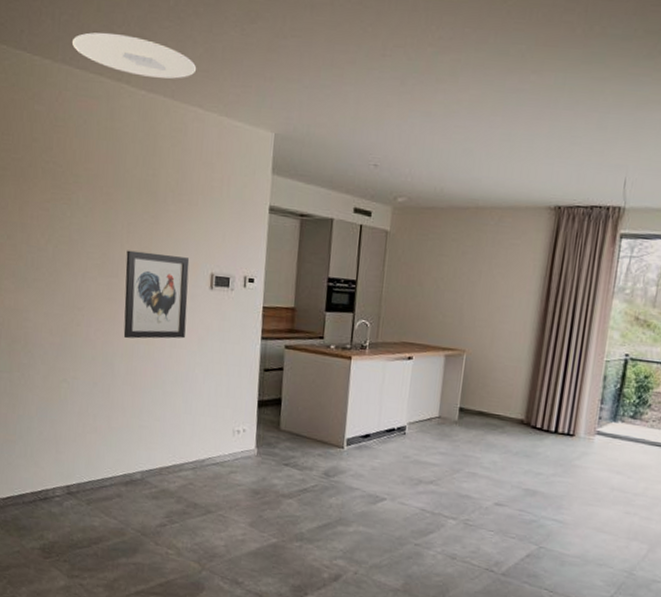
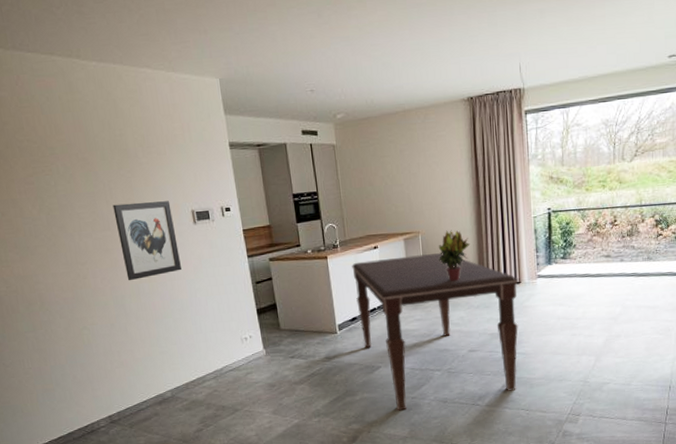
ceiling light: present [71,32,197,79] -> none [17,14,138,49]
dining table: none [372,370,573,564] -> present [352,252,519,411]
potted plant: none [480,355,523,417] -> present [438,230,470,281]

